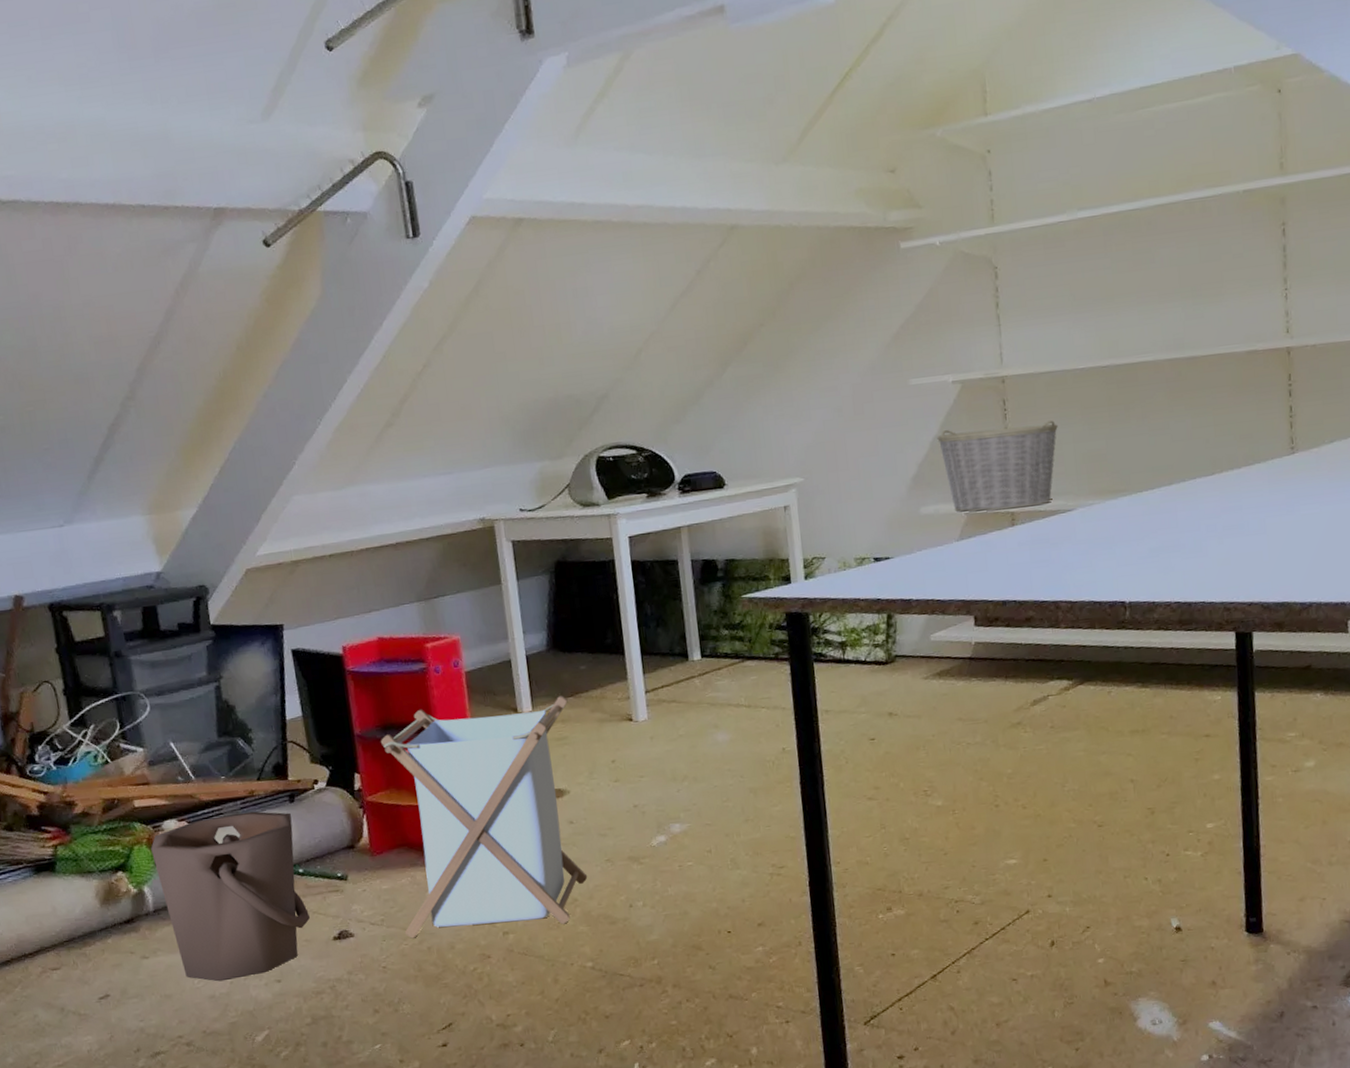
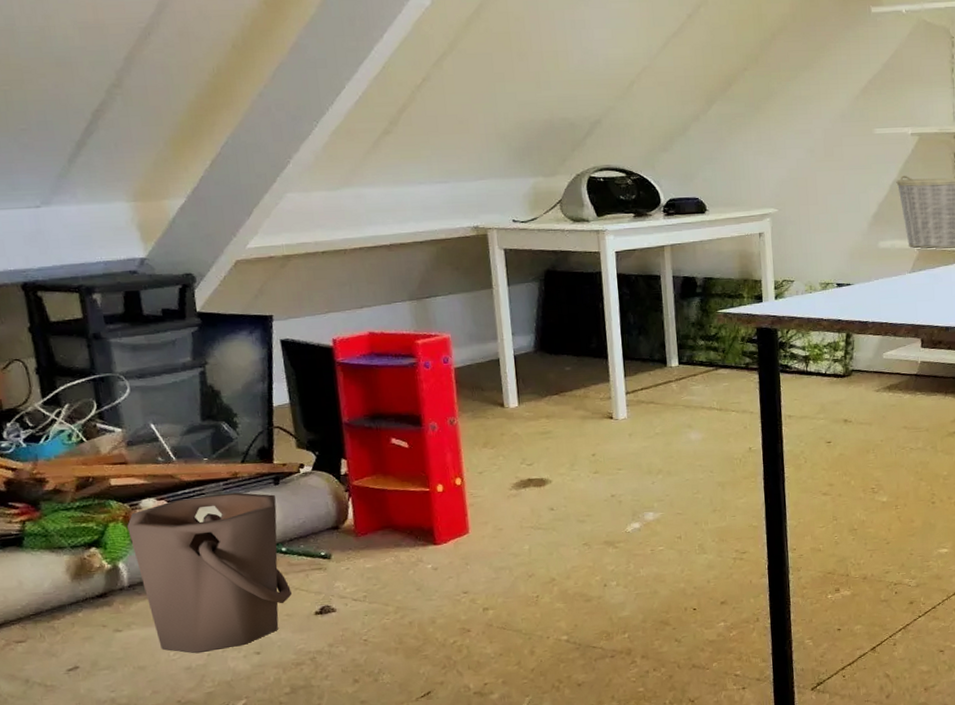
laundry basket: present [380,696,588,939] -> none [368,394,566,614]

